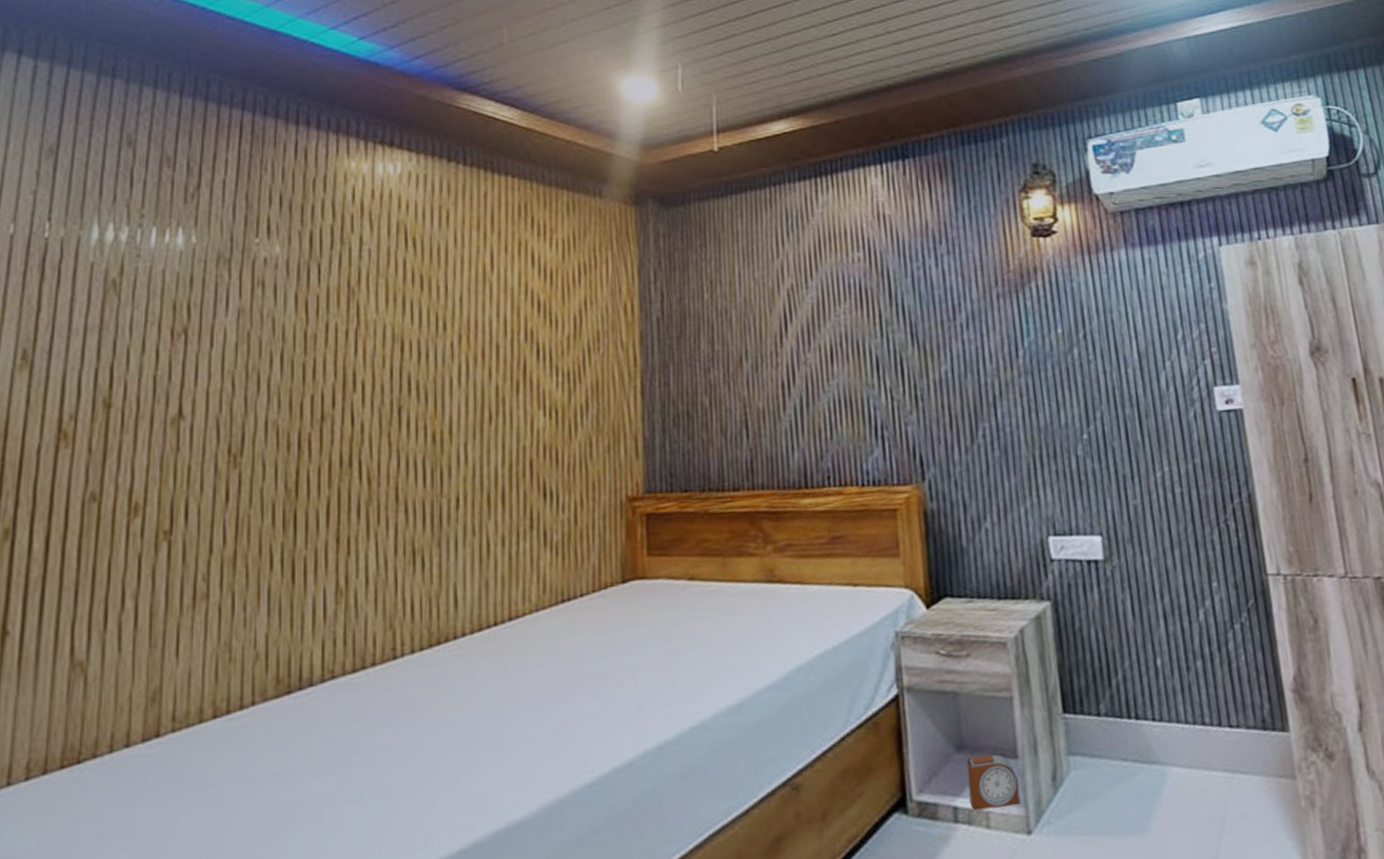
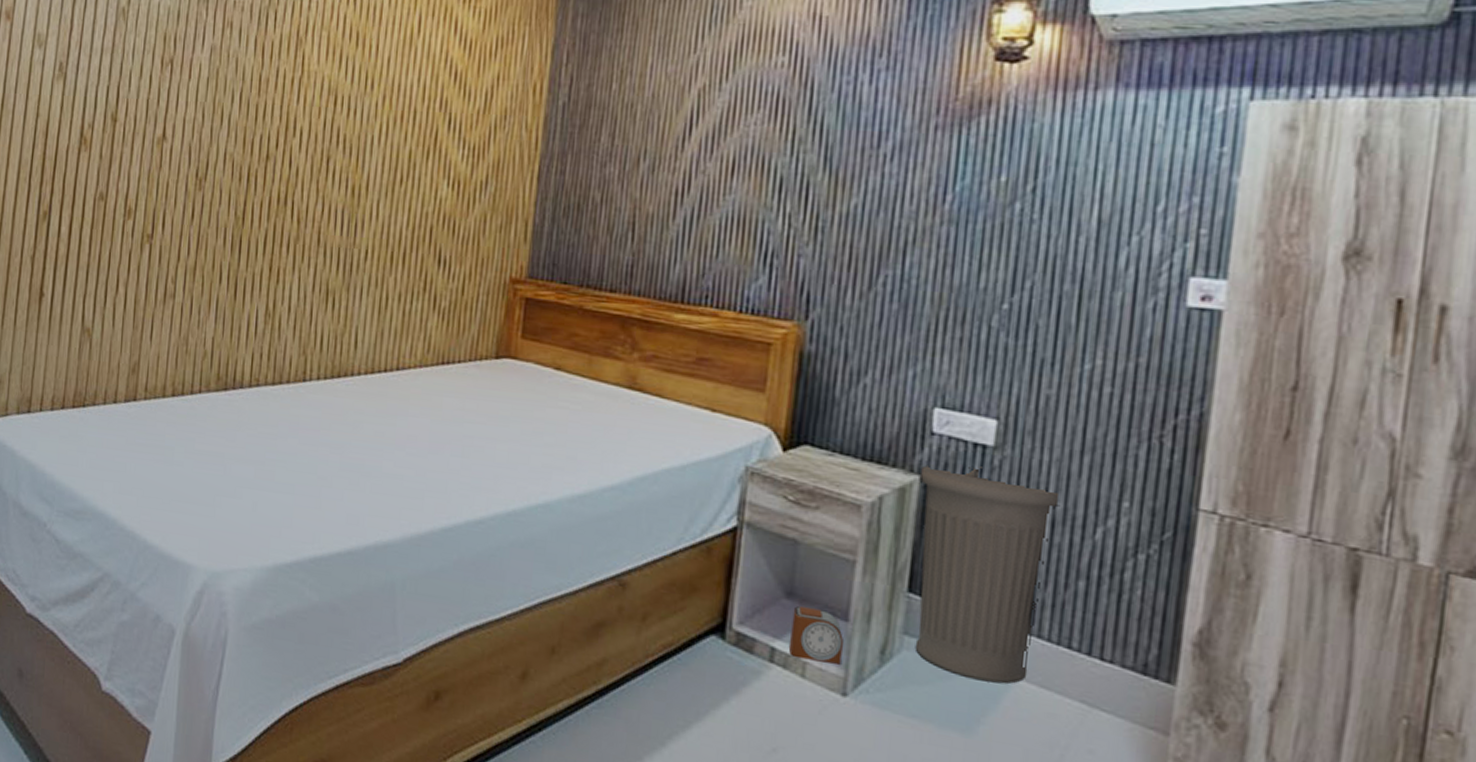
trash bin: none [1050,580,1177,780] -> present [915,466,1059,684]

